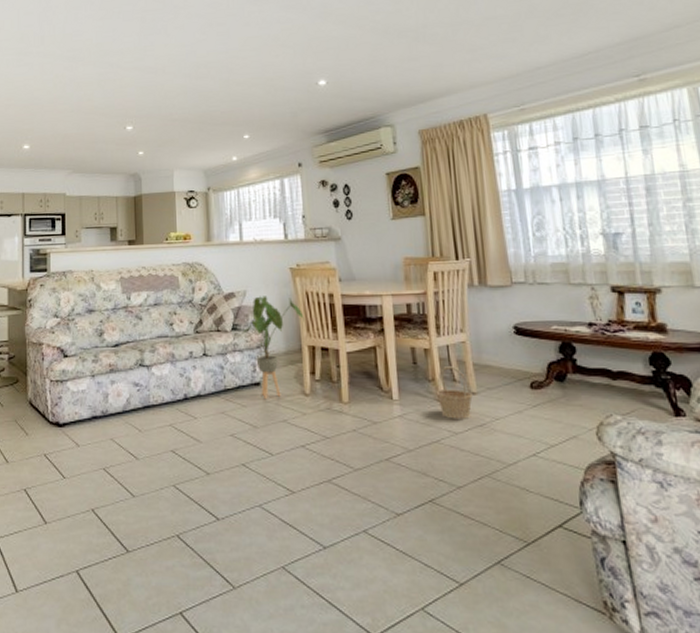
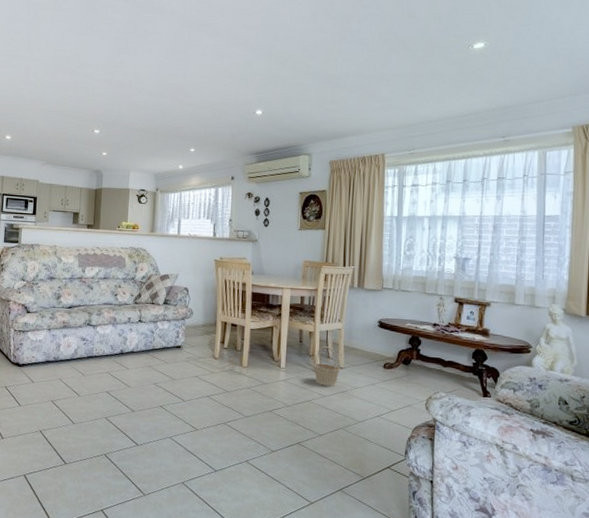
house plant: present [242,296,304,398] -> none [171,279,221,359]

